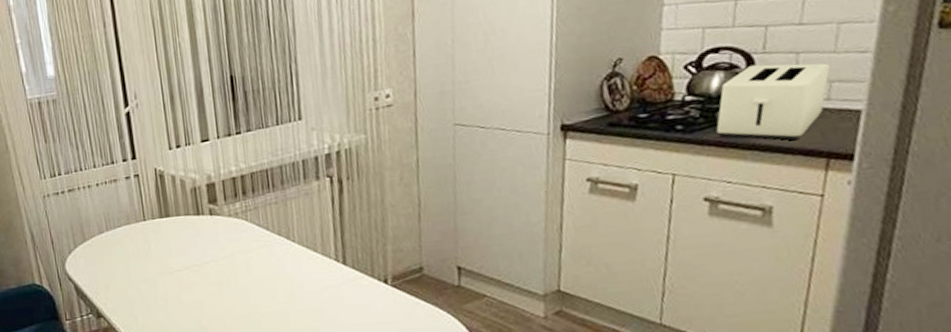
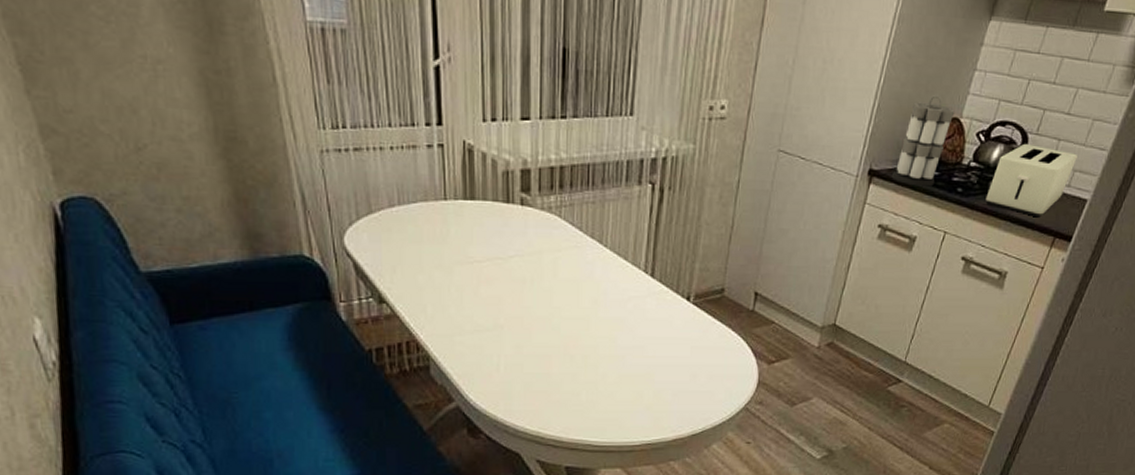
spice rack: none [589,37,650,133] -> present [891,94,955,187]

